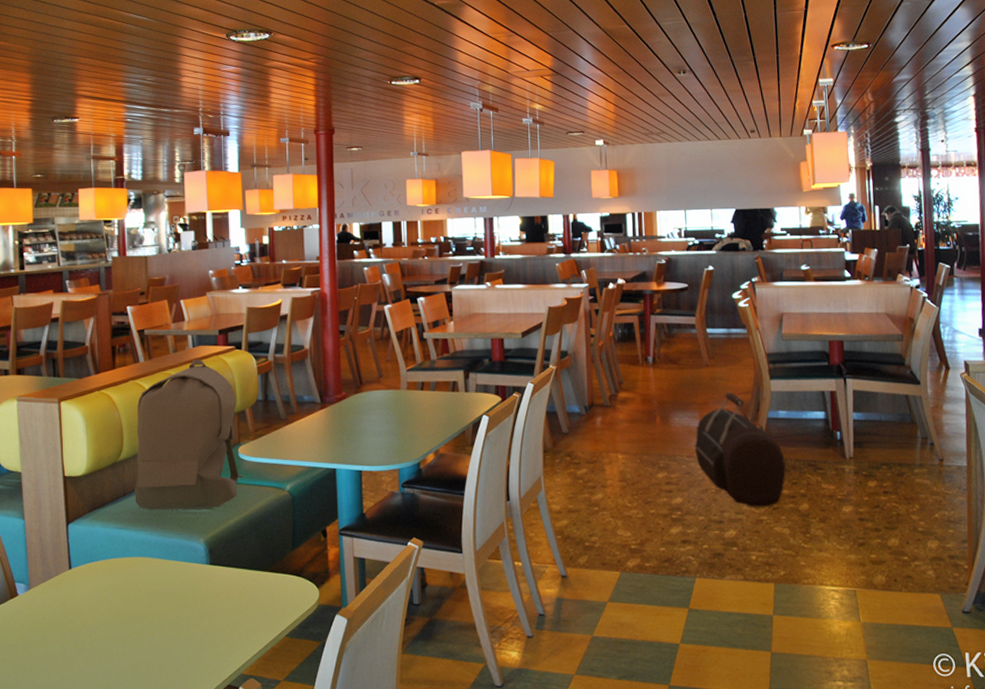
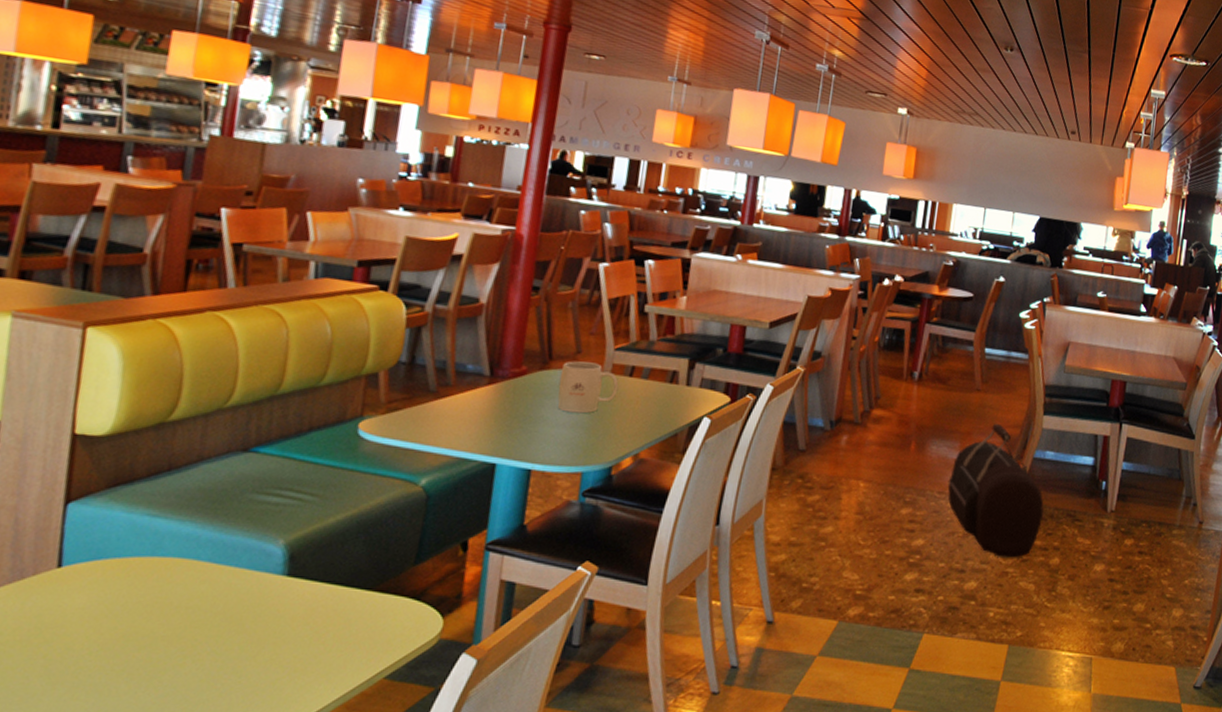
backpack: present [134,359,243,510] -> none [185,294,369,500]
mug: none [370,383,415,424] -> present [557,361,619,414]

